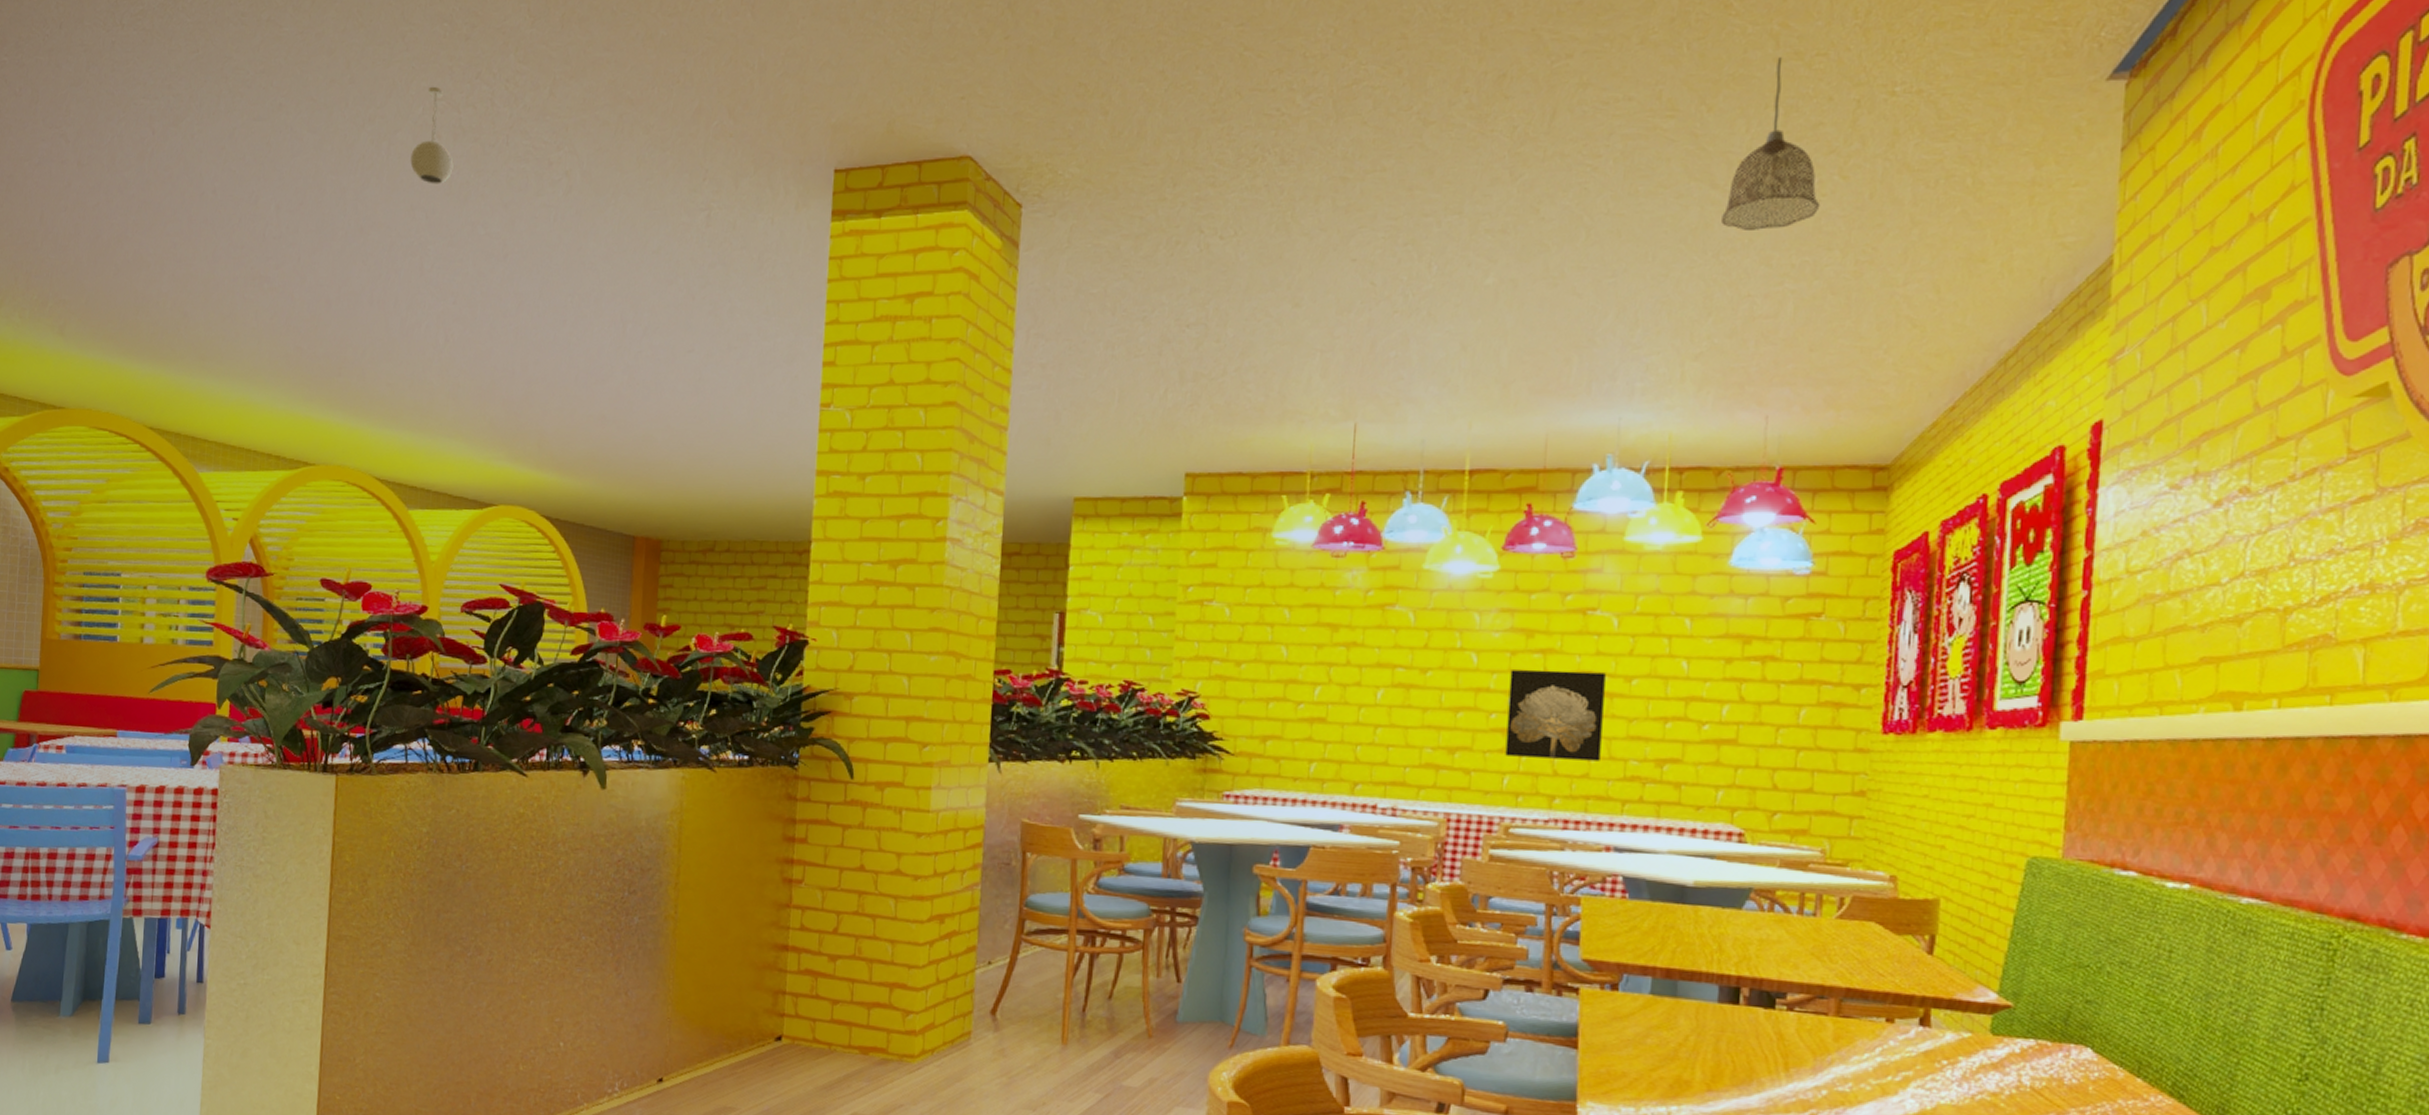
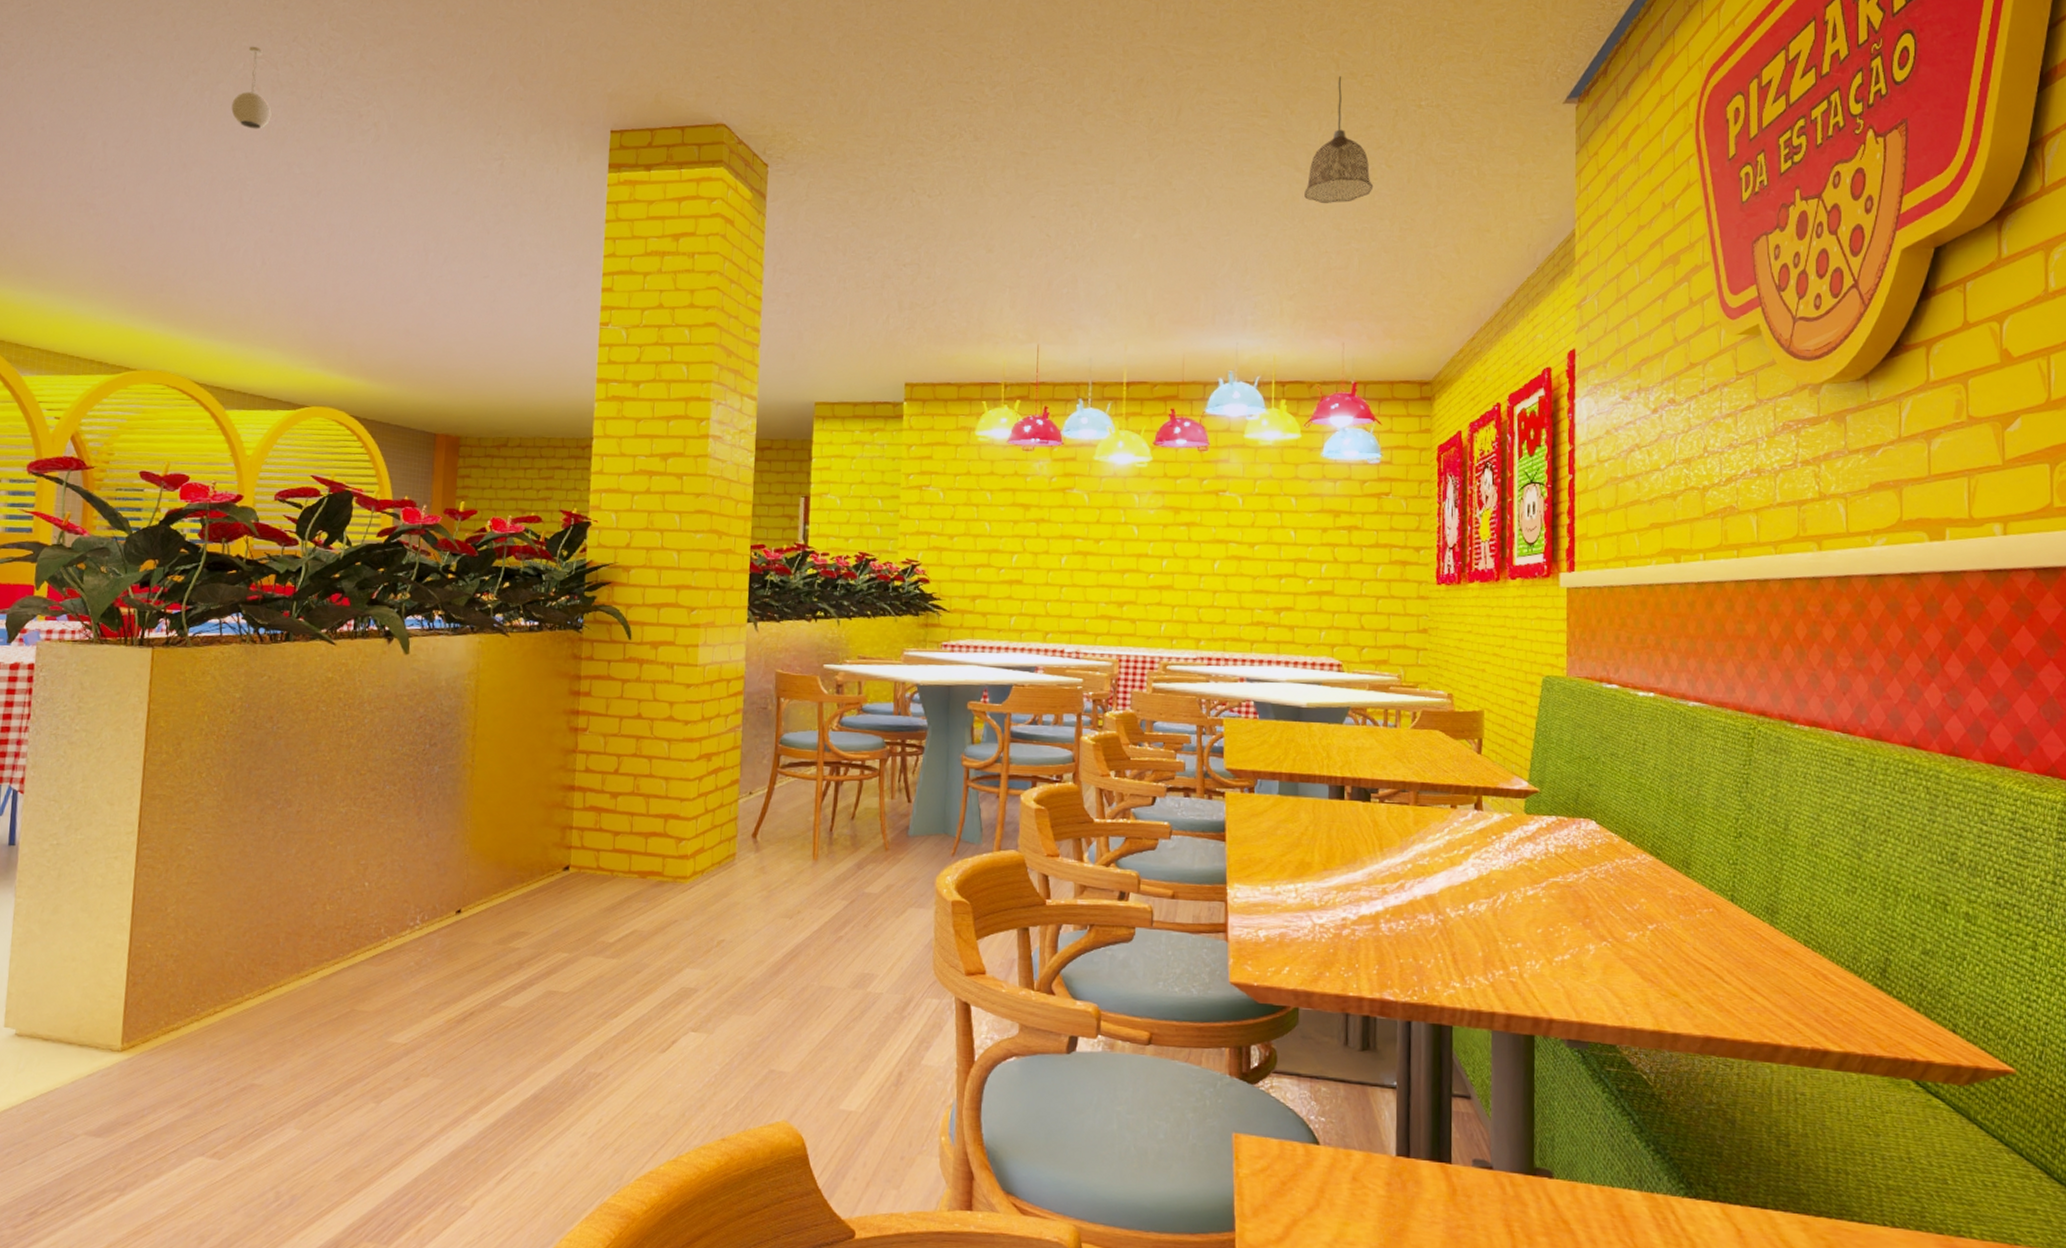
wall art: present [1505,669,1606,761] -> none [1162,539,1235,611]

